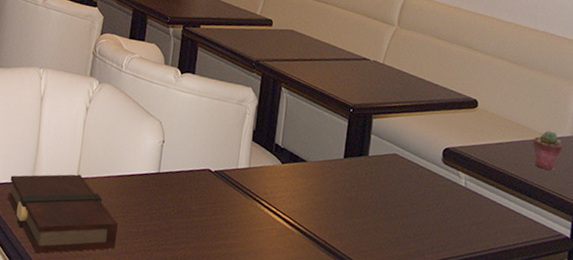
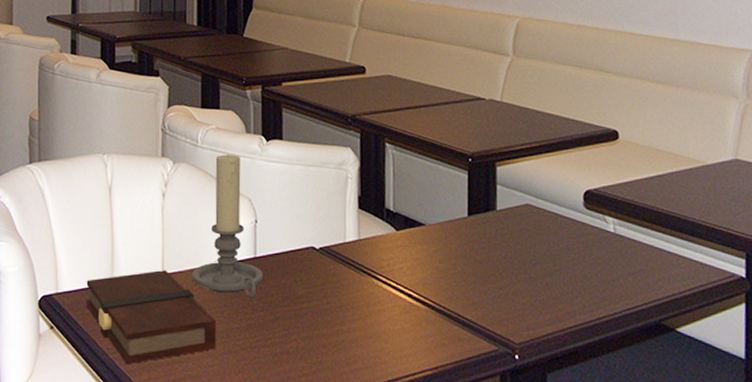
candle holder: none [102,80,164,208] -> present [192,154,263,298]
potted succulent: present [533,131,563,170] -> none [689,156,726,201]

